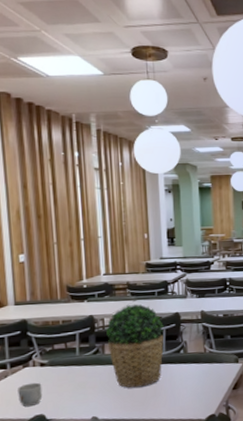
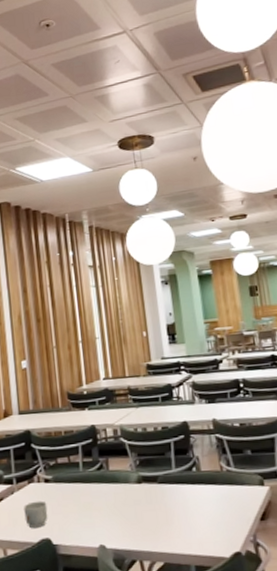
potted plant: present [106,304,164,388] -> none [109,411,173,512]

